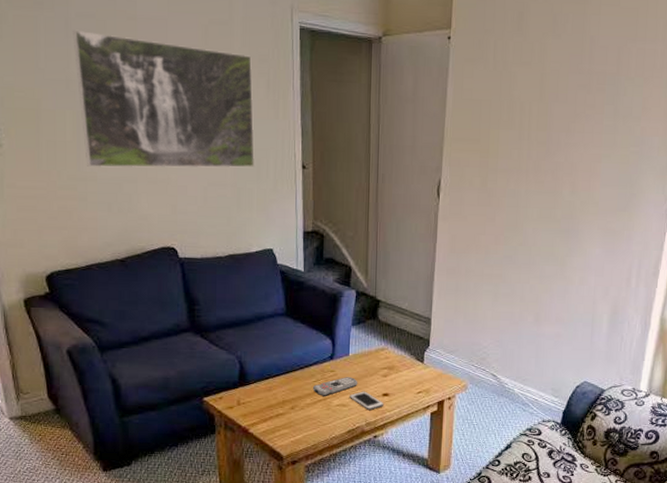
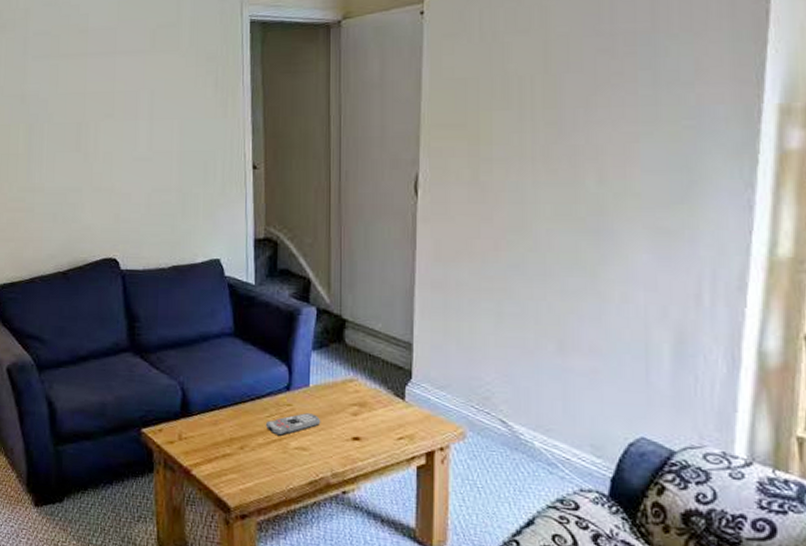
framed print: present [73,29,255,168] -> none [30,47,201,179]
cell phone: present [350,391,384,411] -> none [311,432,355,458]

